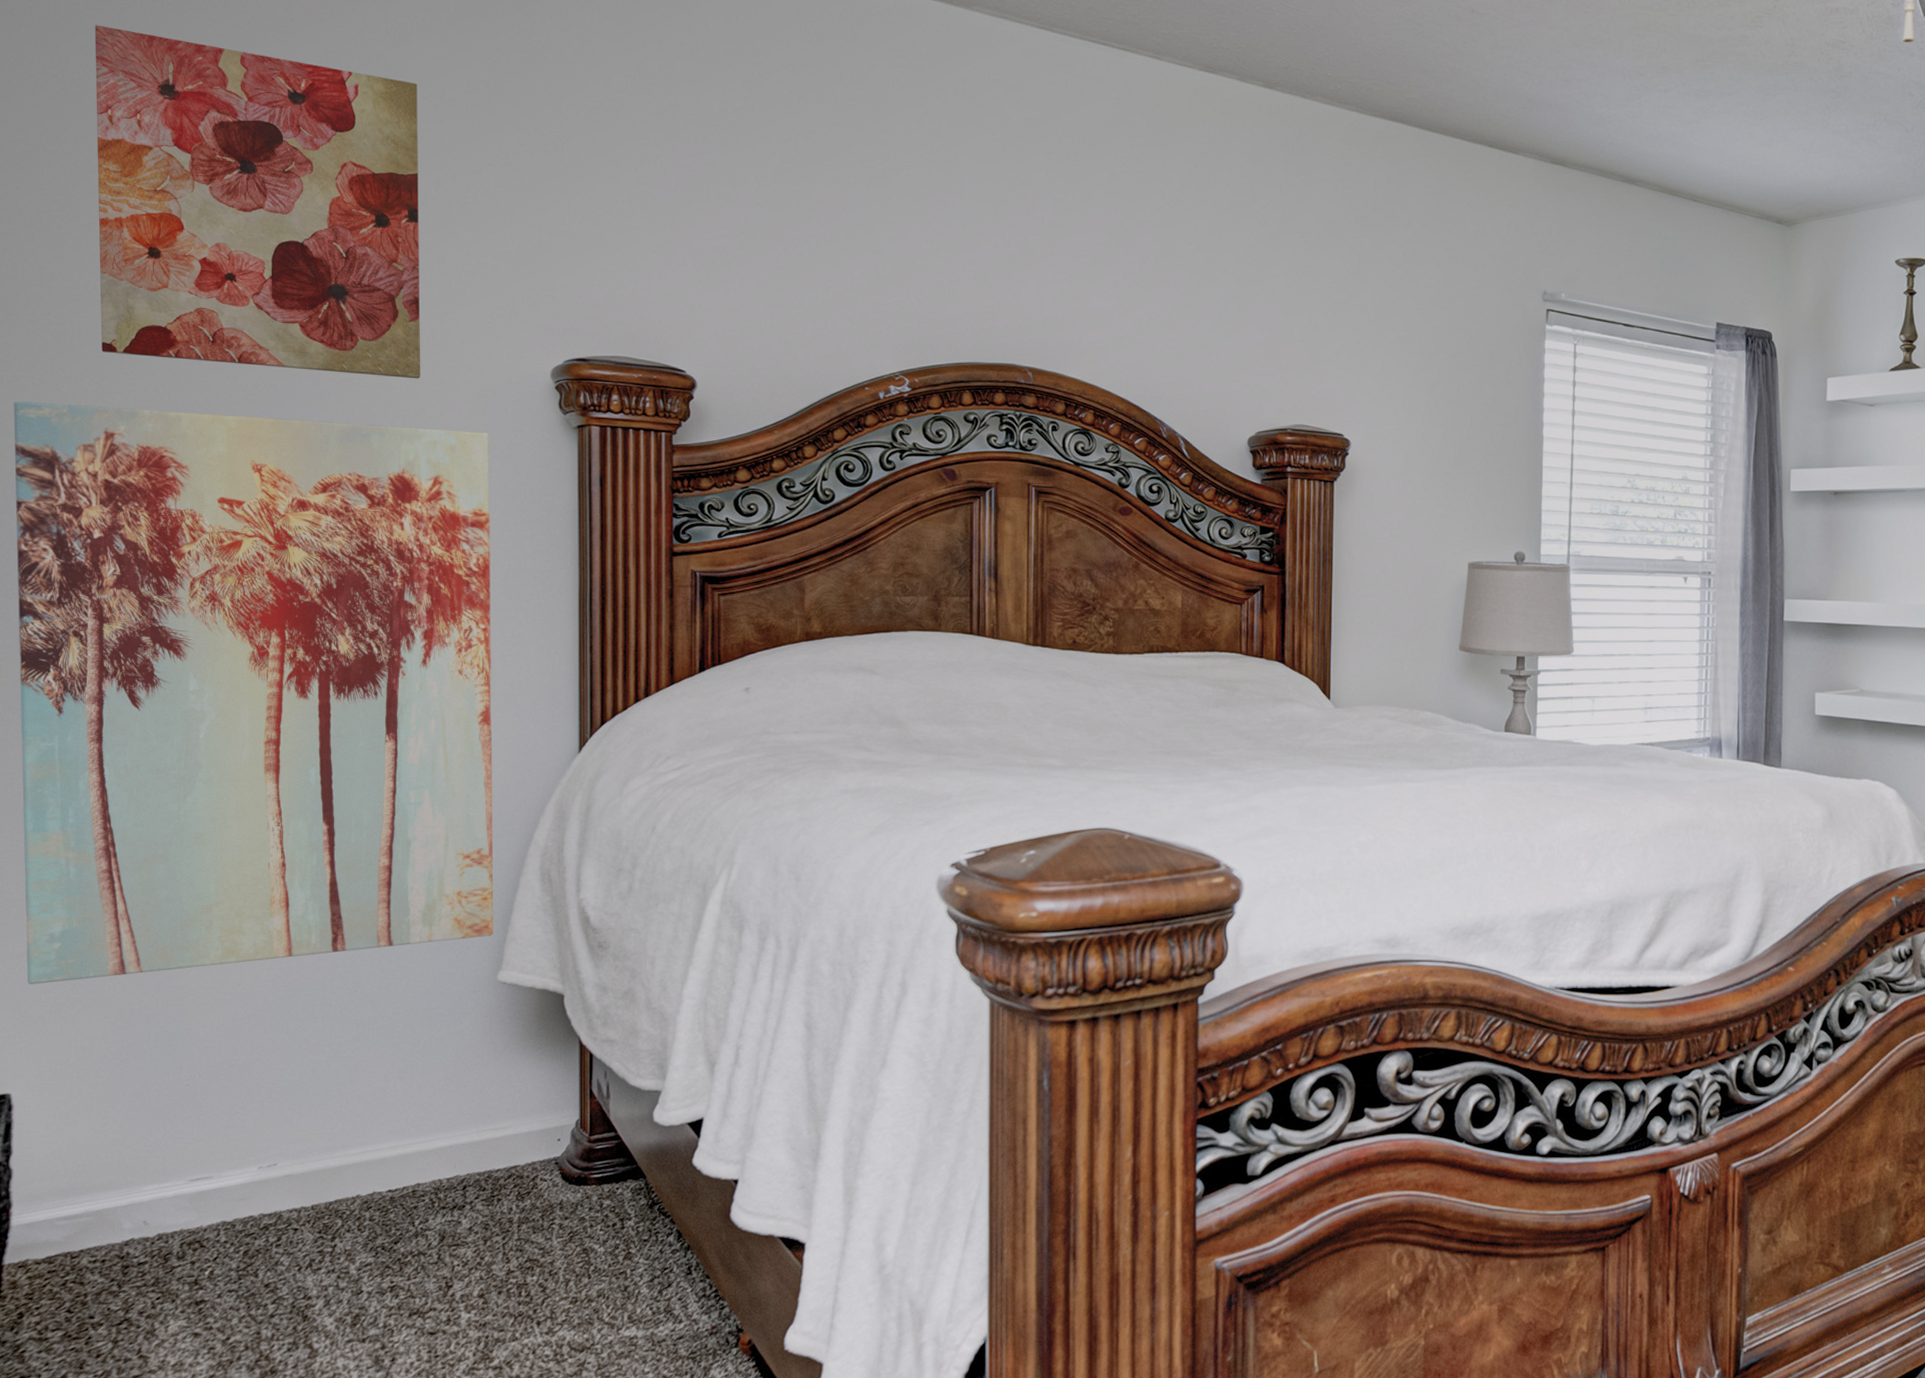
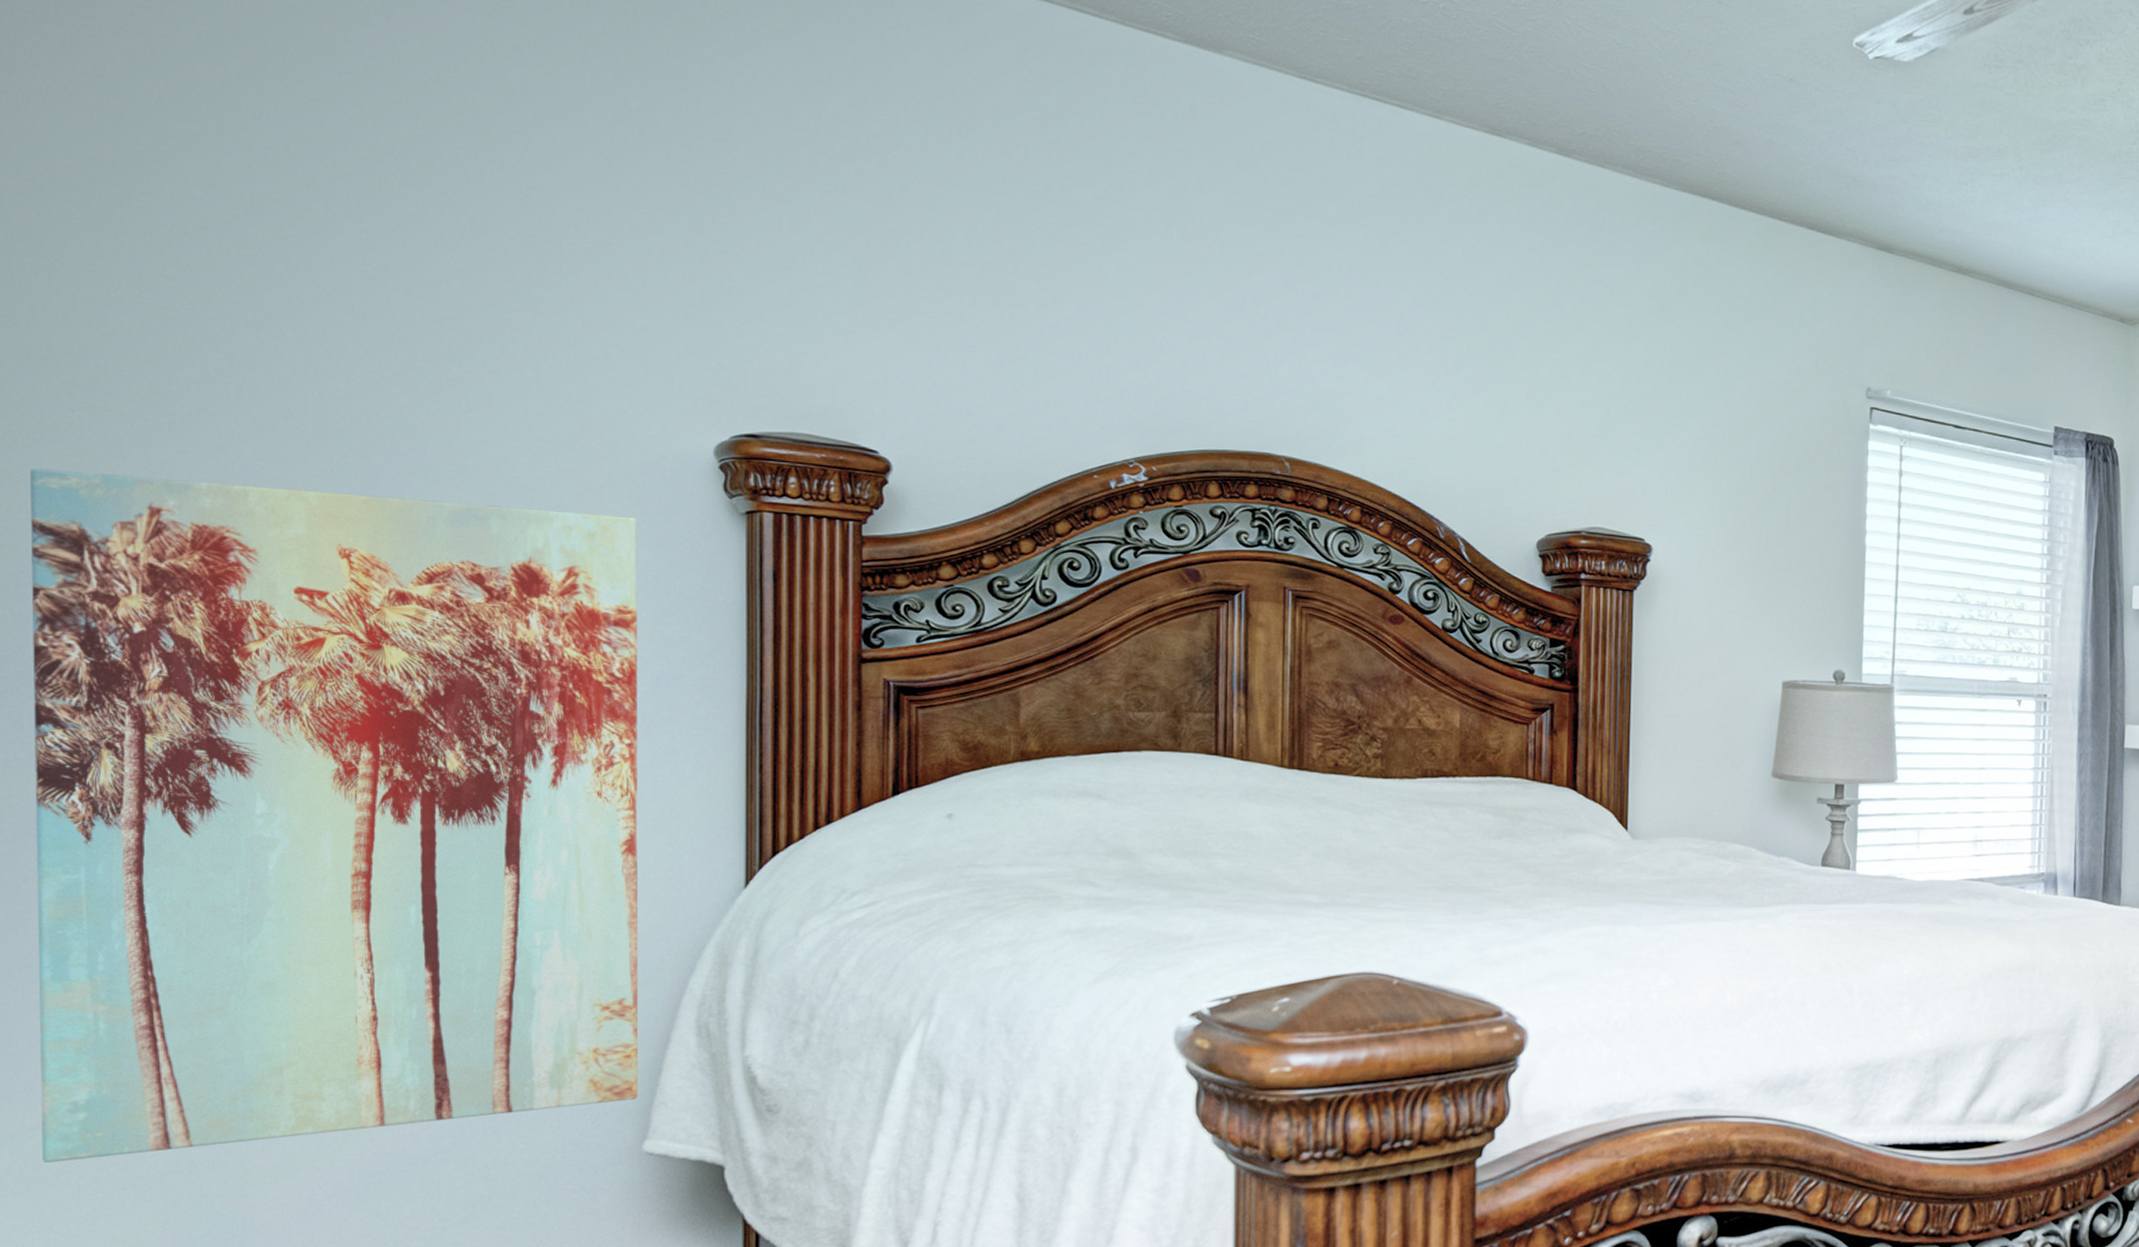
wall art: present [94,25,420,379] -> none [139,25,552,454]

